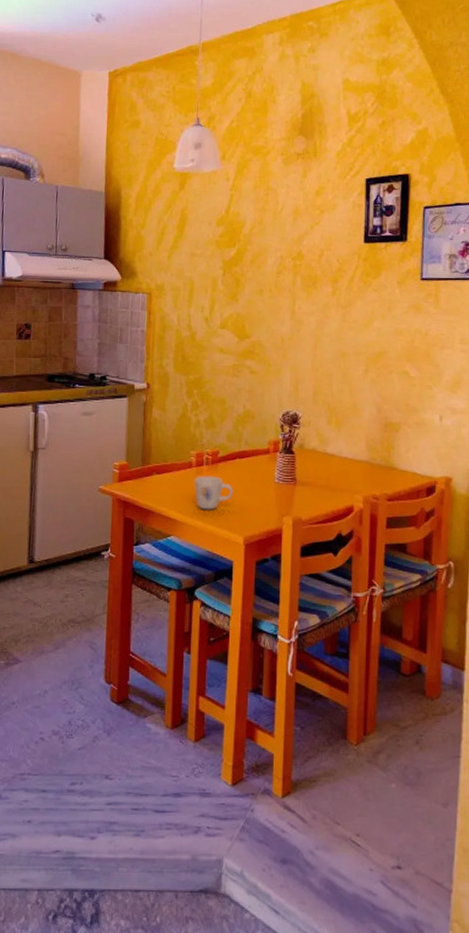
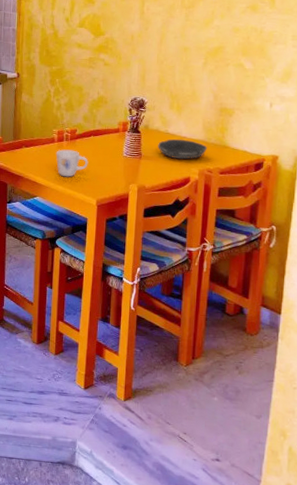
bowl: none [315,460,371,485] -> present [158,139,207,160]

